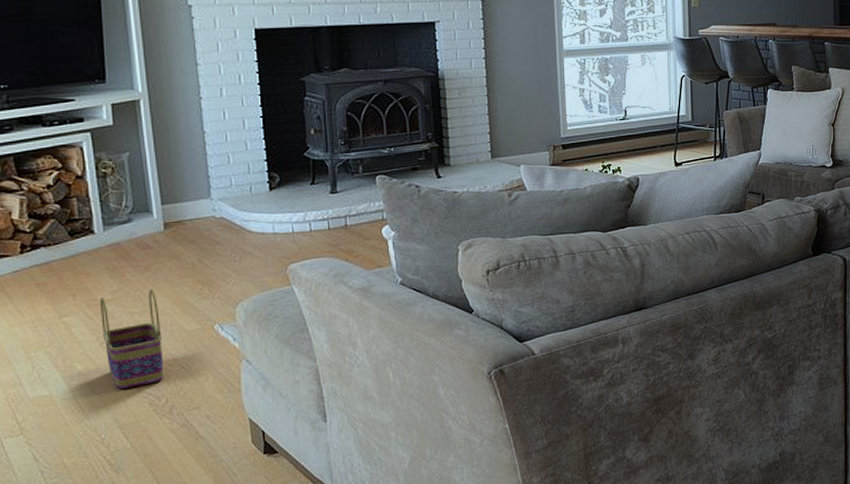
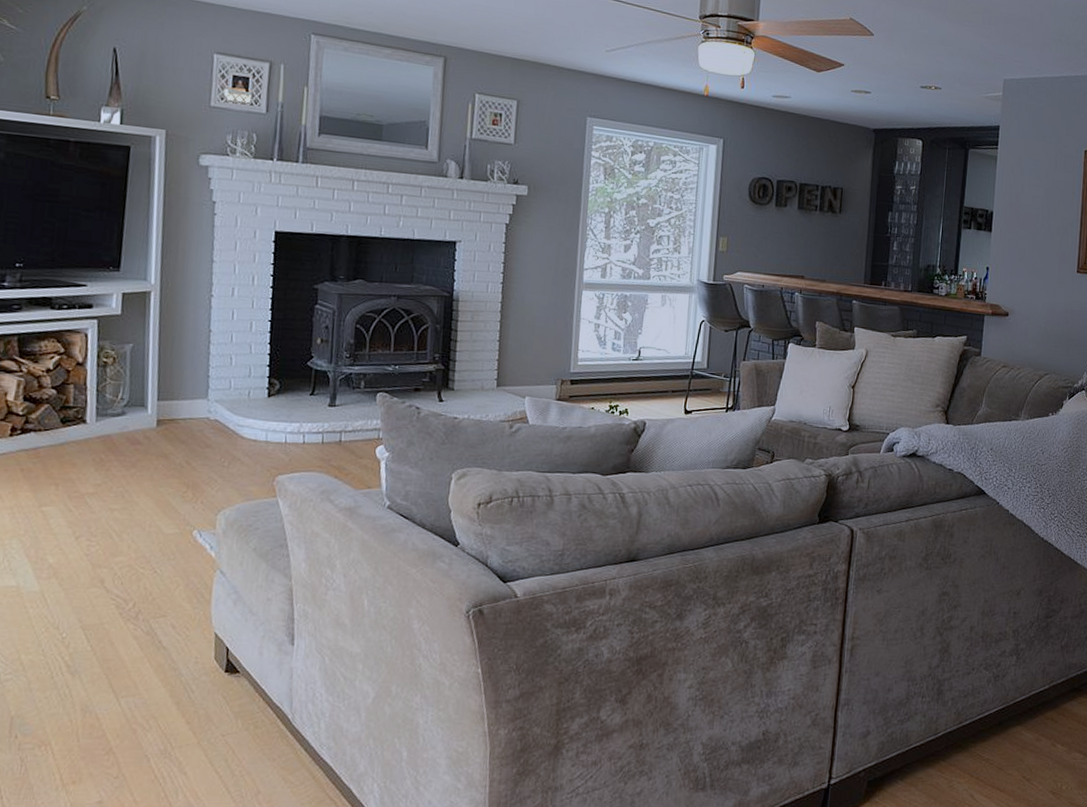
basket: present [100,289,164,390] -> none [79,486,140,588]

